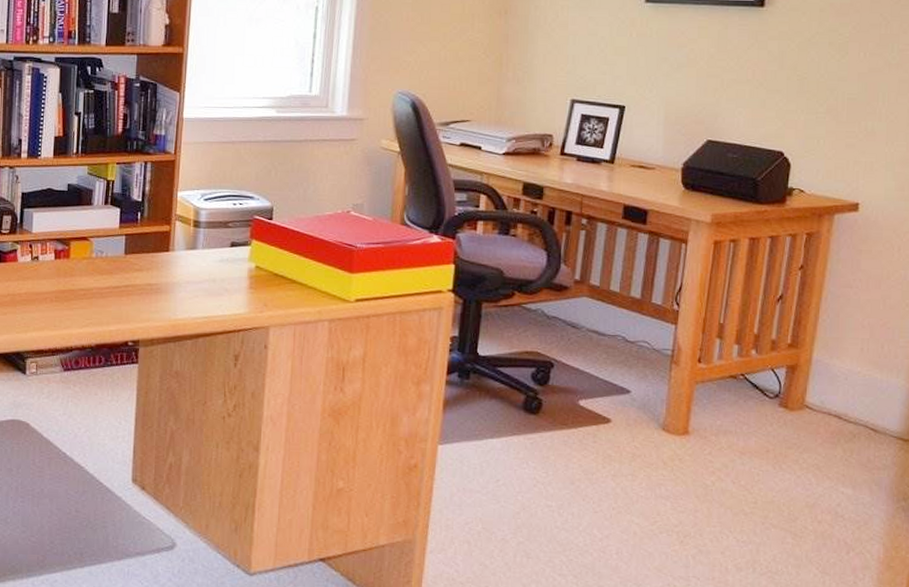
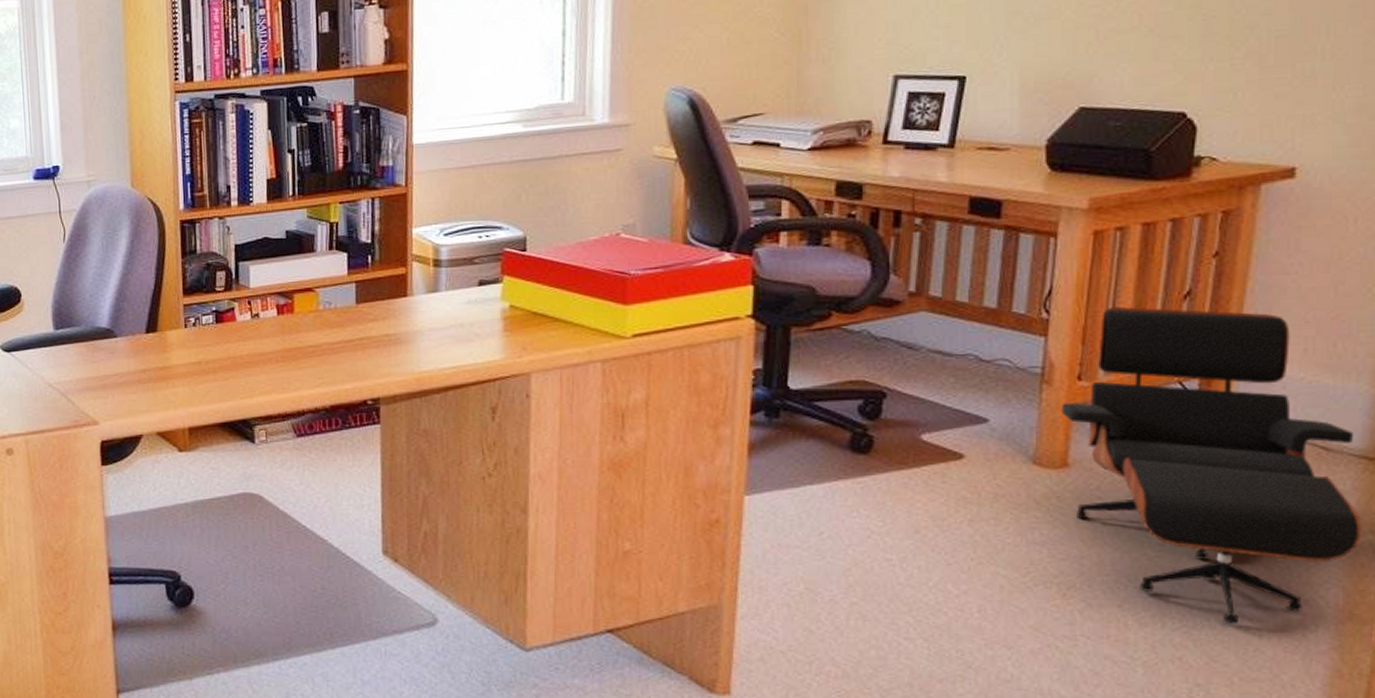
lounge chair: none [685,304,898,572] -> present [1061,306,1363,624]

